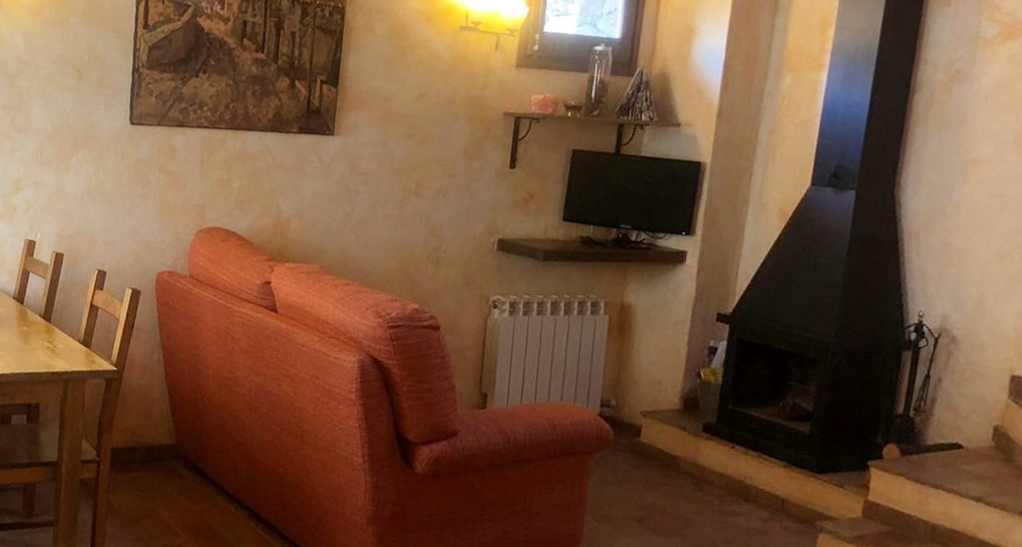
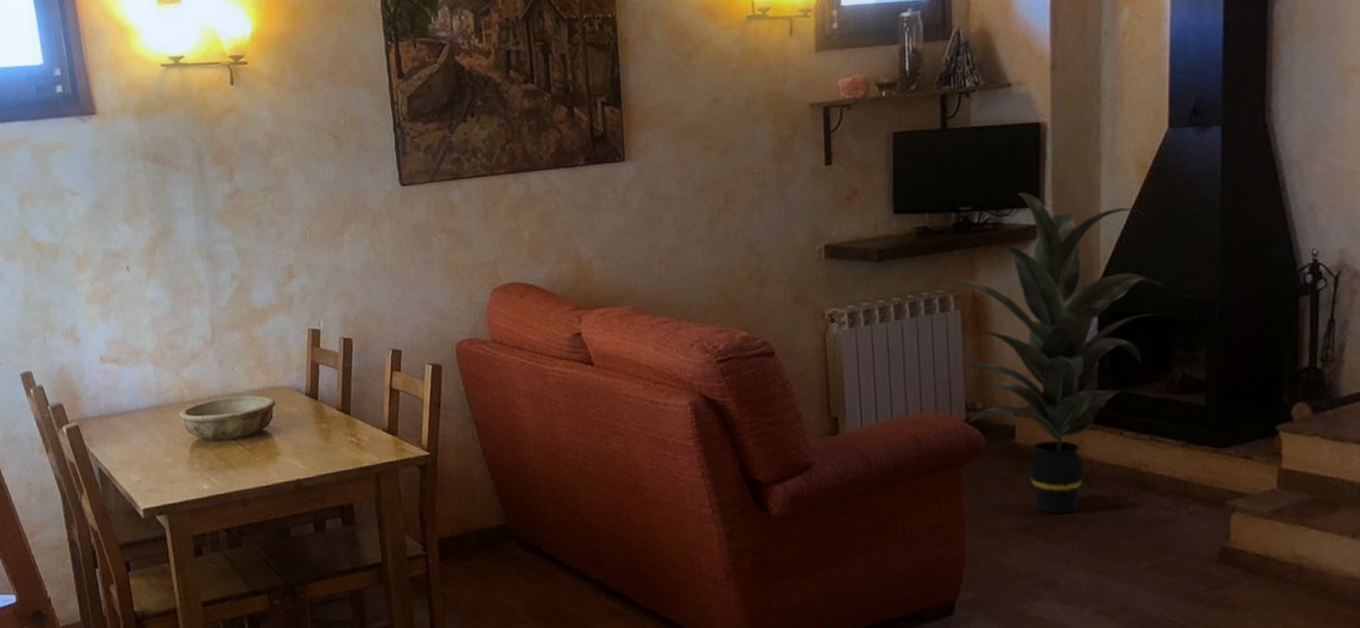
indoor plant: none [590,220,789,512] -> present [936,192,1166,514]

